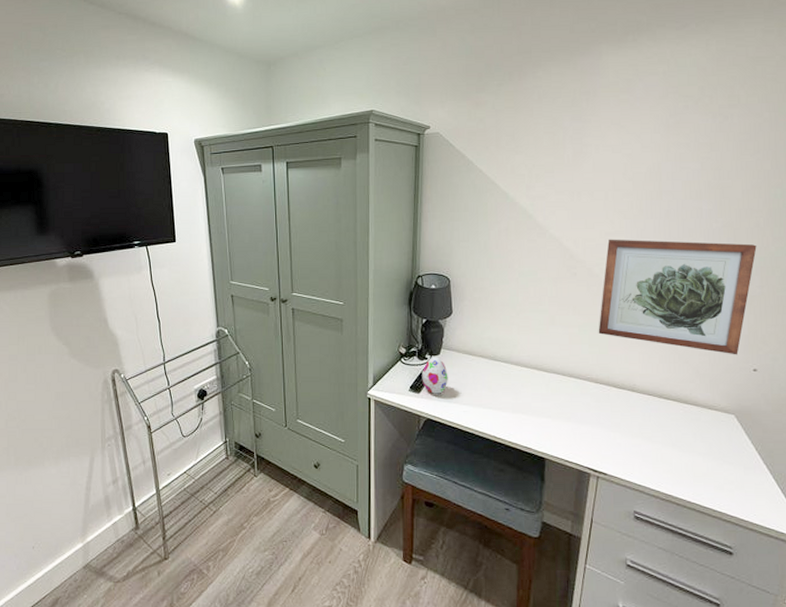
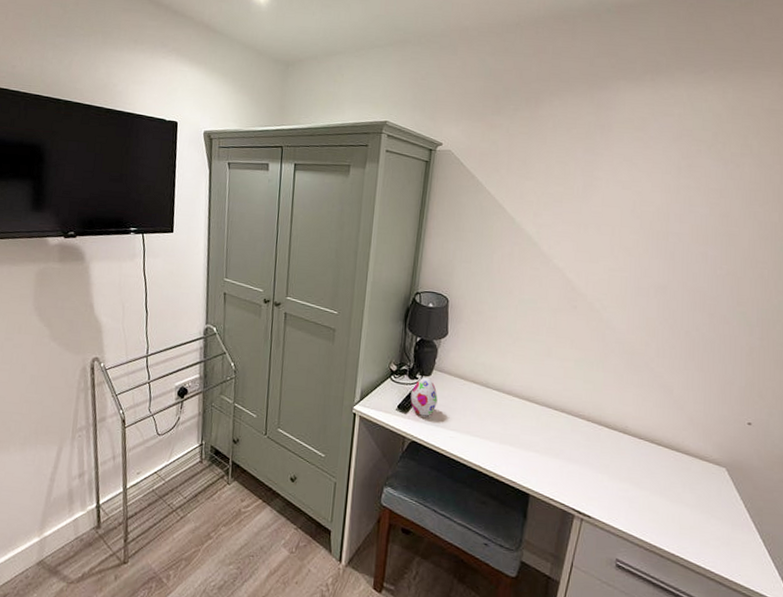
wall art: present [598,239,757,355] -> none [594,275,759,407]

